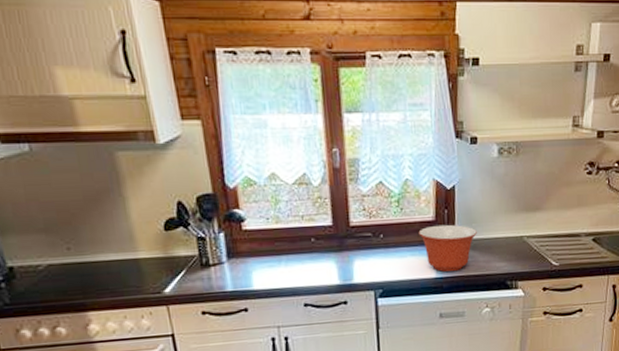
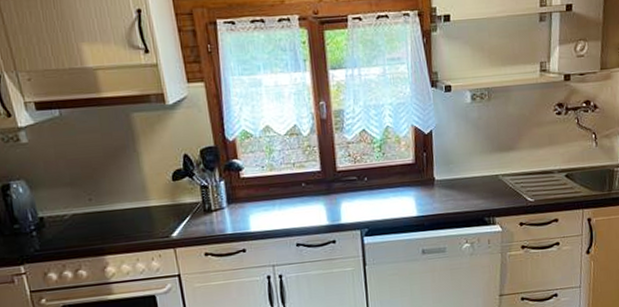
mixing bowl: present [418,224,477,272] -> none [400,166,455,211]

